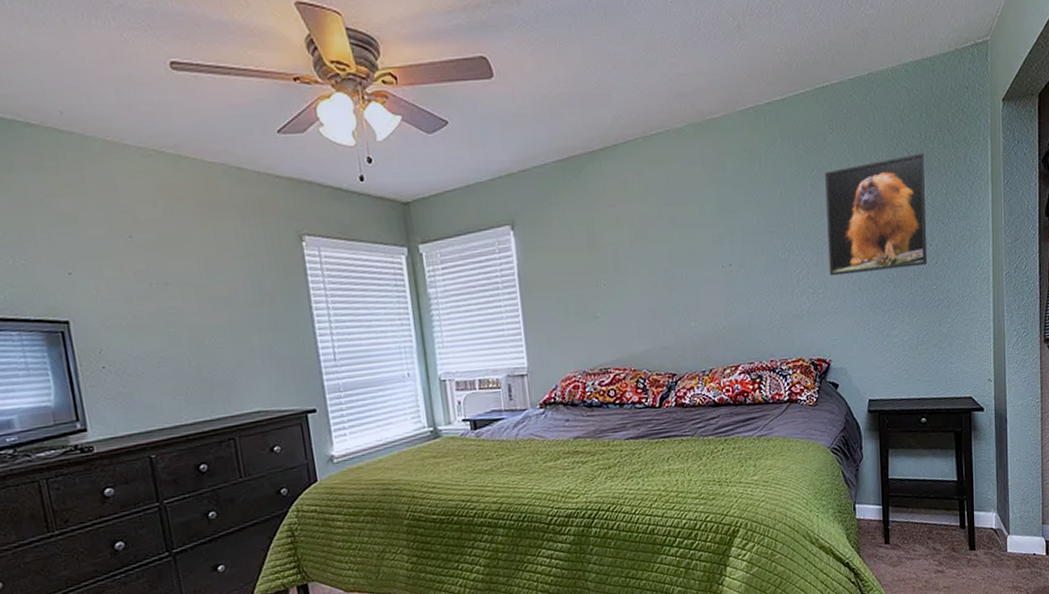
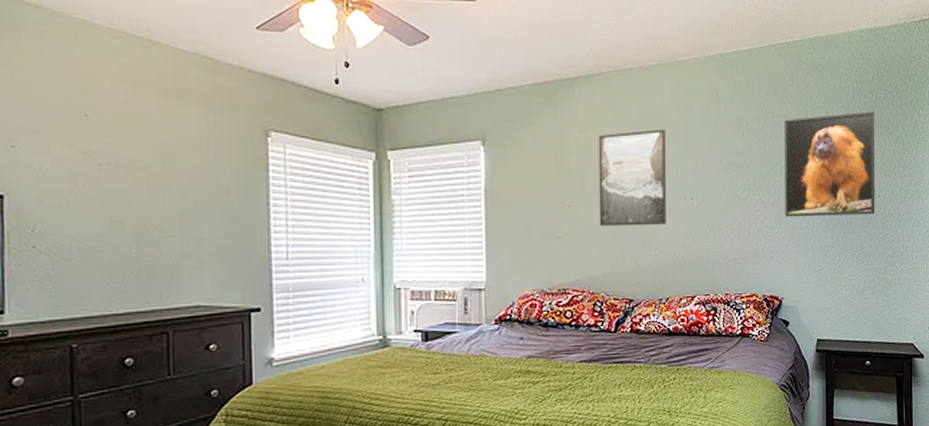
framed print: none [628,194,705,303] -> present [598,129,666,227]

